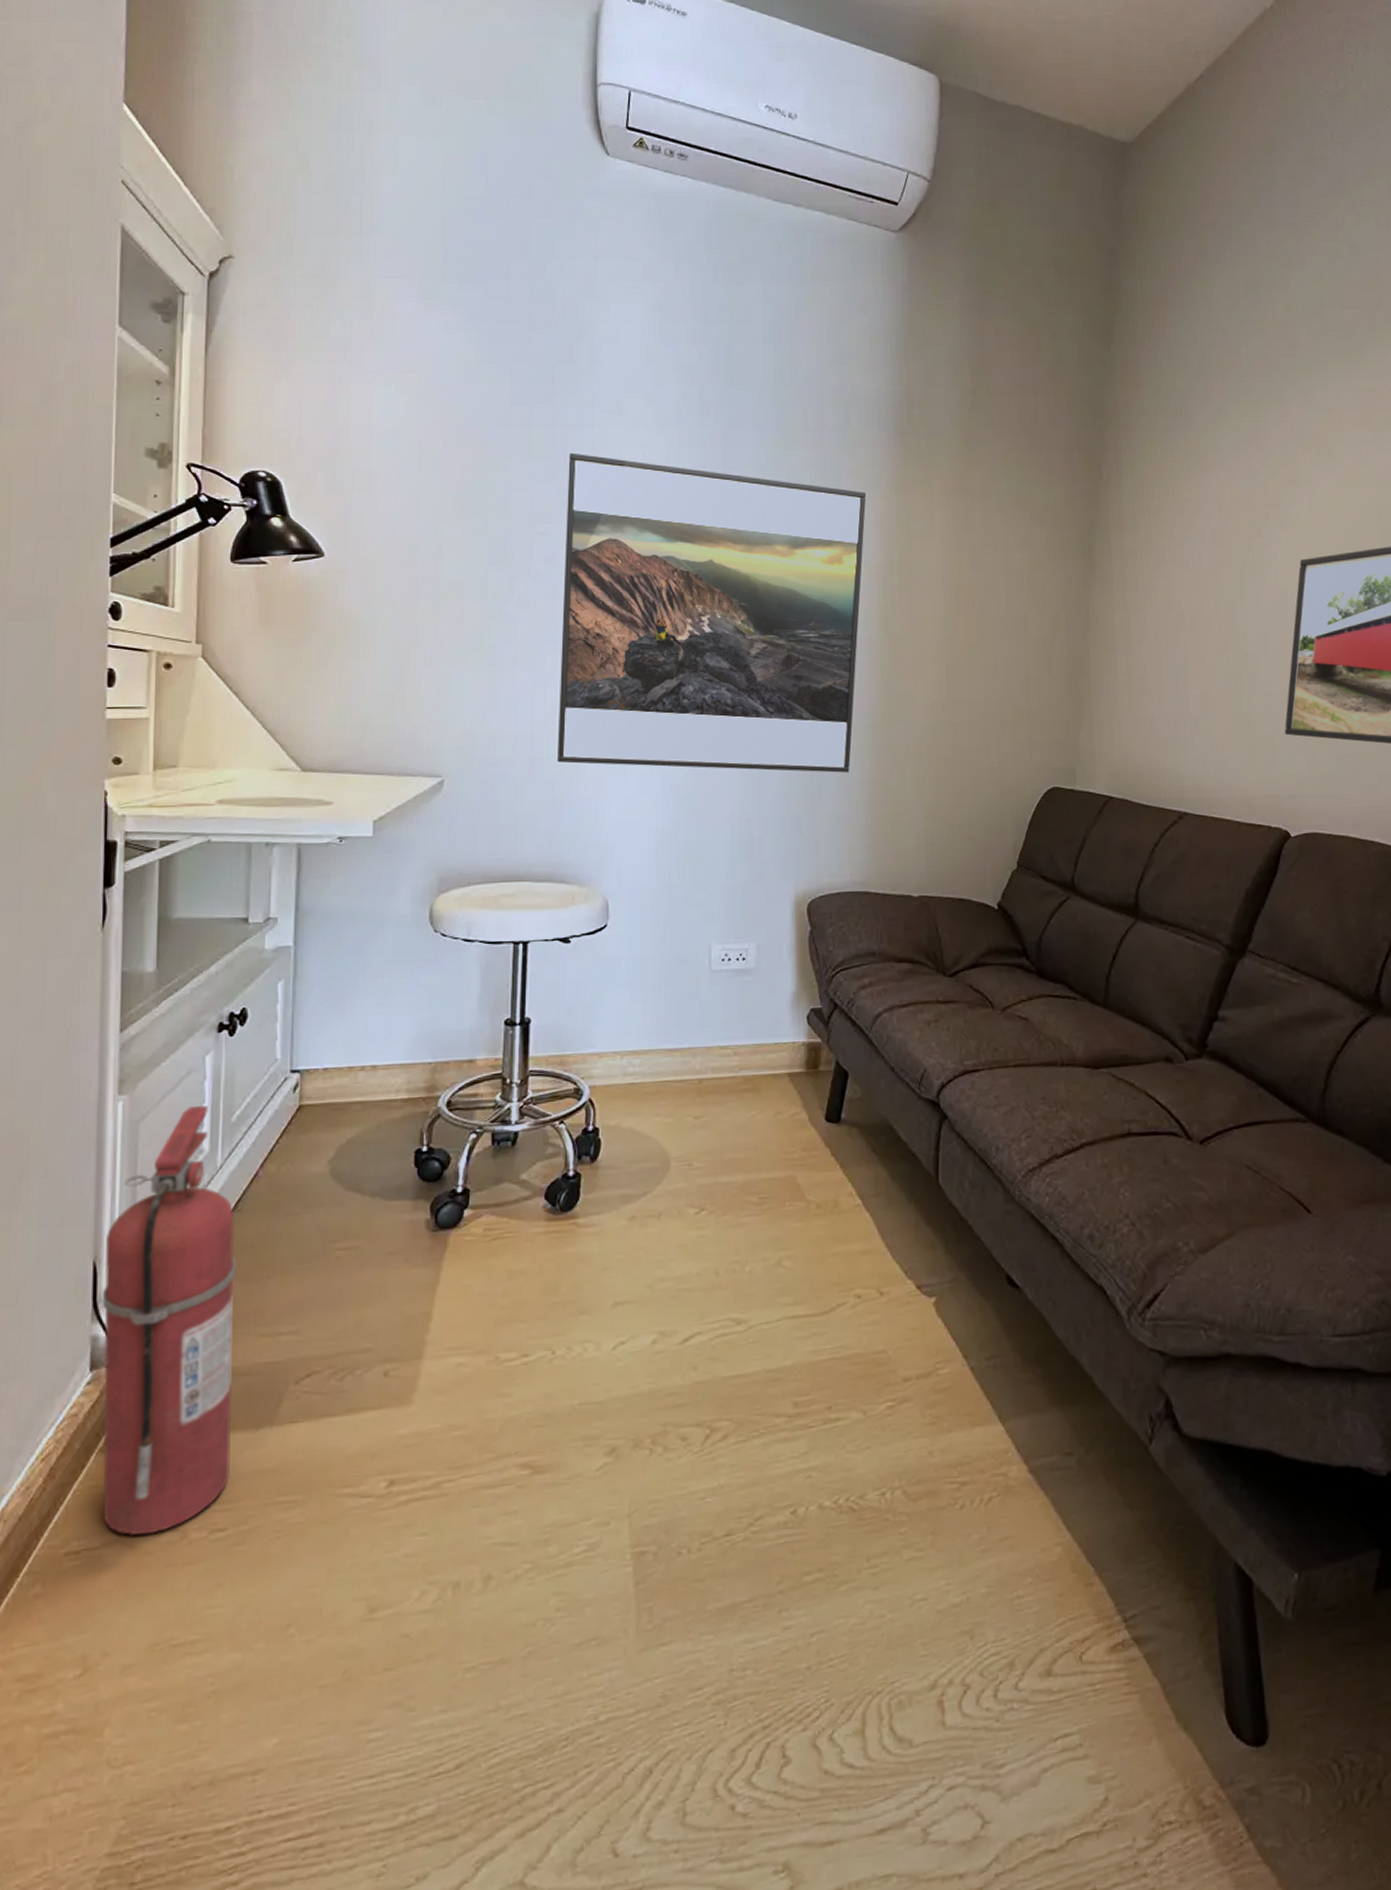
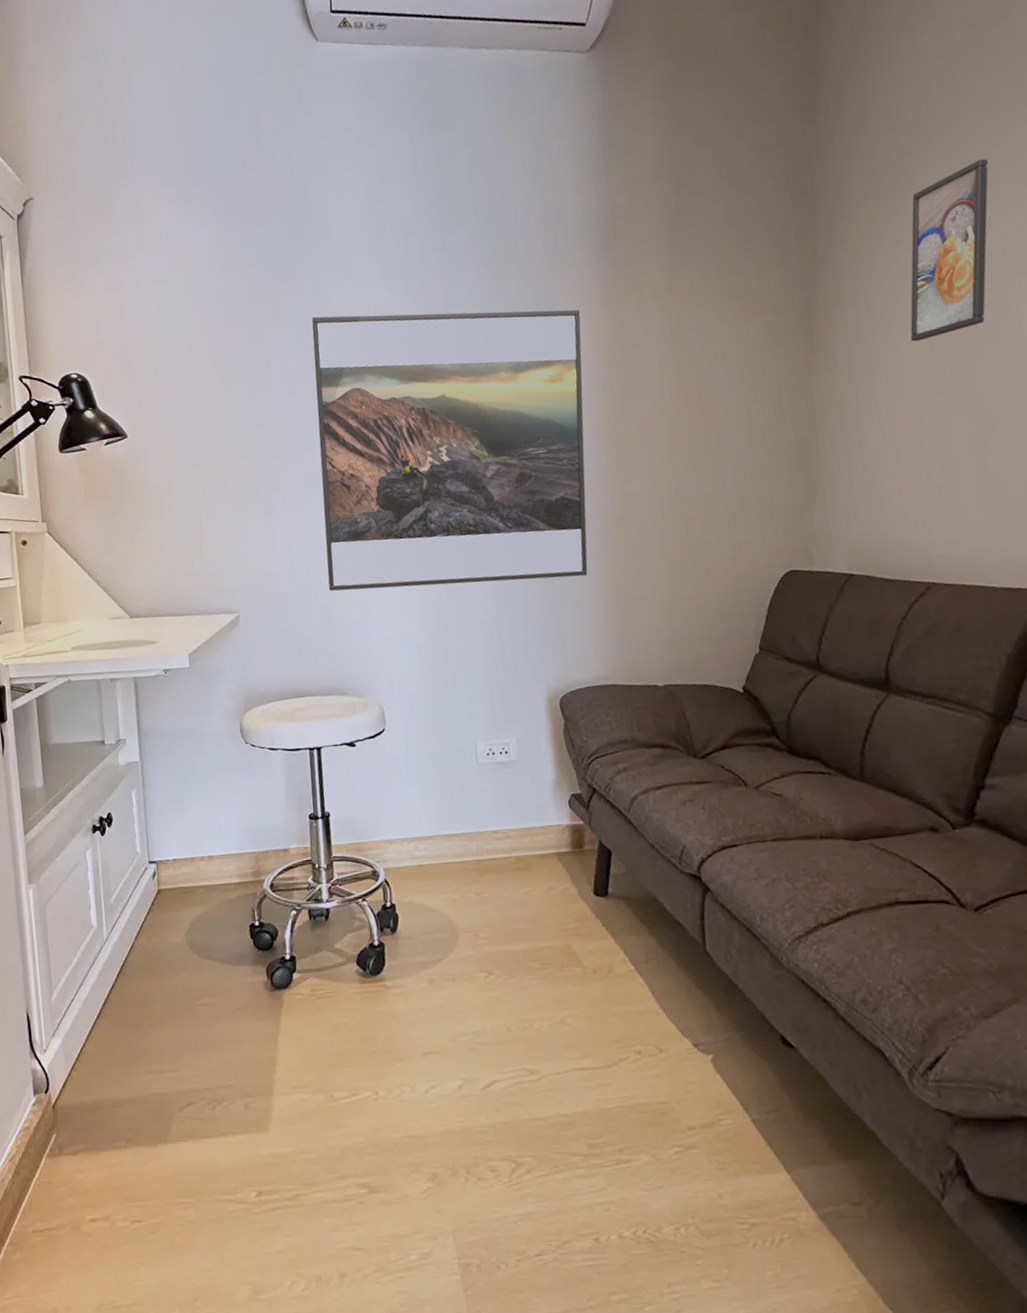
fire extinguisher: present [101,1106,237,1536] -> none [33,891,140,1222]
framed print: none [1181,412,1260,575] -> present [910,158,989,342]

